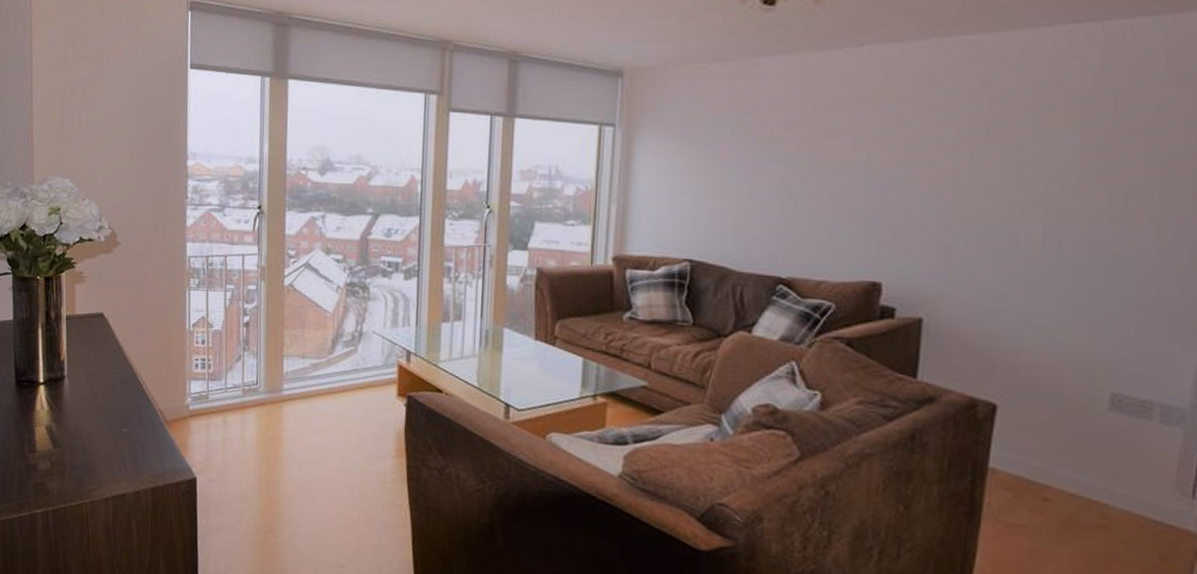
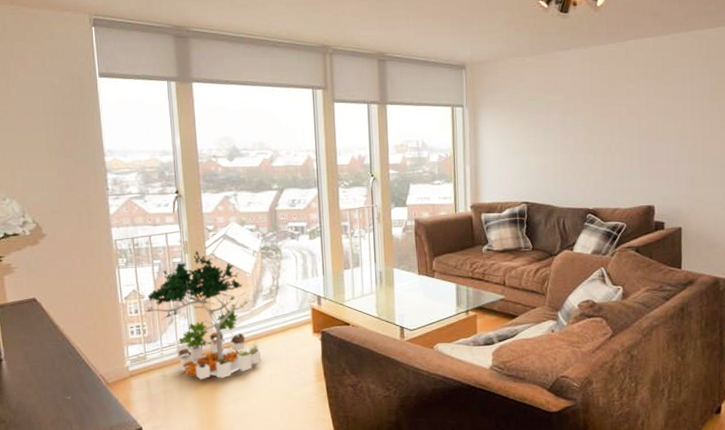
potted plant: none [213,279,335,436] -> present [146,250,262,380]

